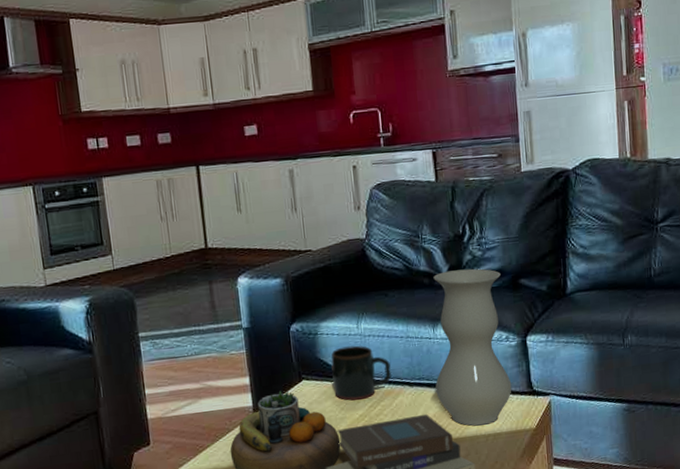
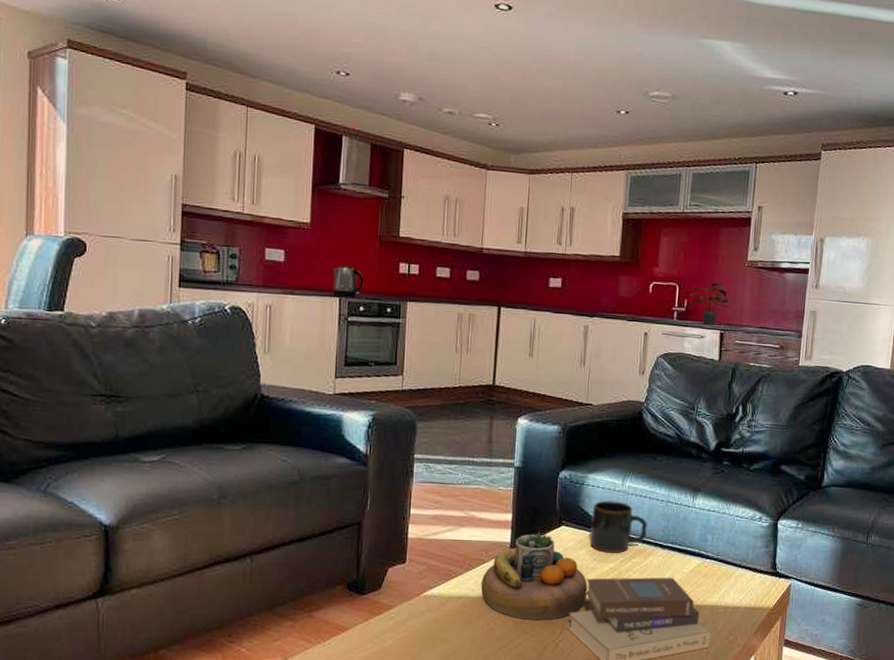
kettle: none [20,151,55,186] -> present [332,265,364,299]
potted plant: none [394,99,439,147] -> present [690,282,730,326]
vase: present [433,268,512,427] -> none [685,446,764,597]

